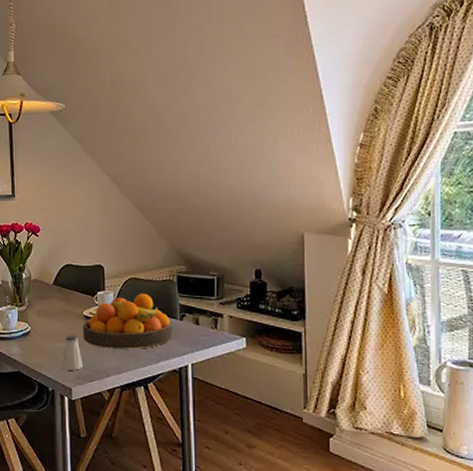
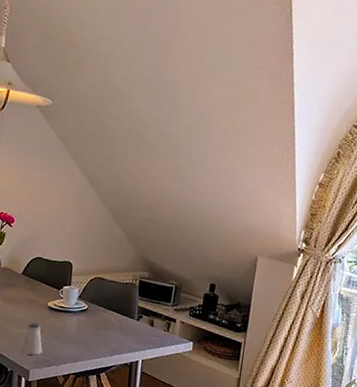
fruit bowl: present [82,293,173,349] -> none [45,292,130,342]

